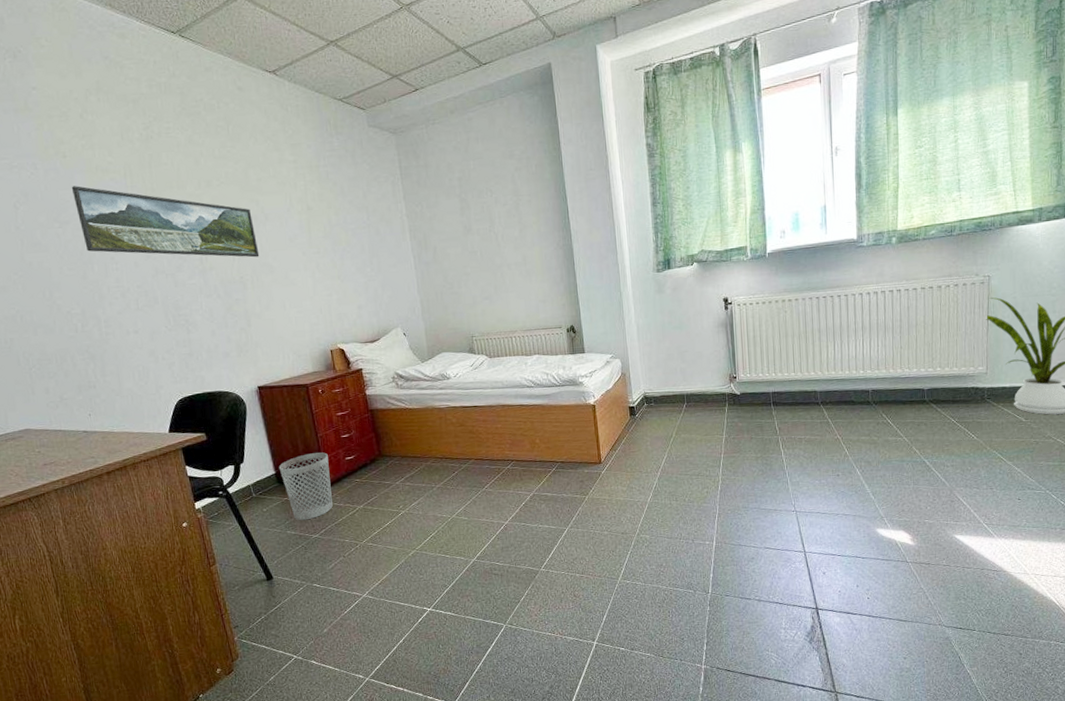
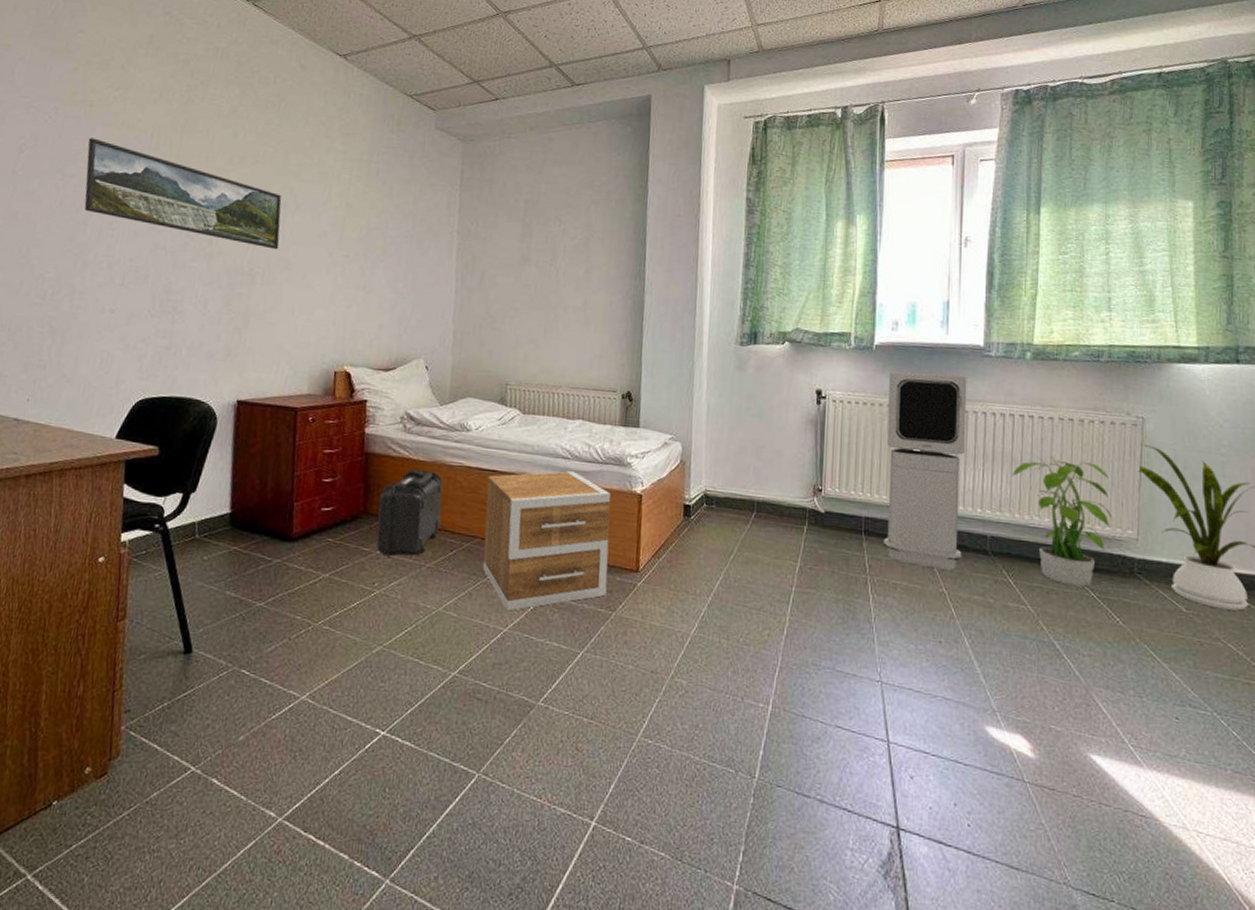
wastebasket: present [278,452,333,521] -> none [236,494,301,581]
backpack: none [389,415,441,485] -> present [376,469,443,557]
nightstand: none [471,396,579,509] -> present [482,471,611,611]
air purifier: none [781,265,851,422] -> present [884,370,967,570]
potted plant: none [884,319,966,417] -> present [1010,455,1112,587]

